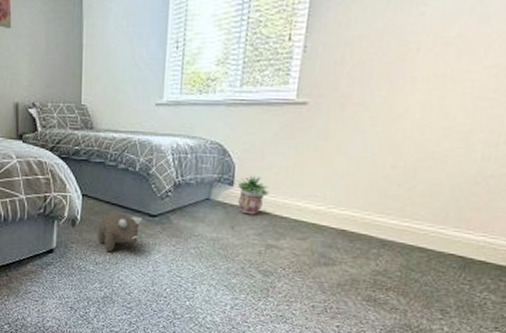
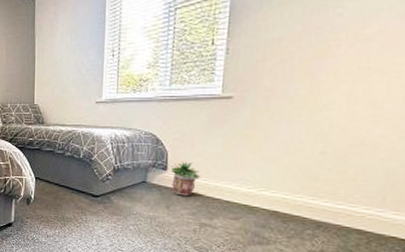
plush toy: present [97,212,143,253] -> none [48,192,87,227]

